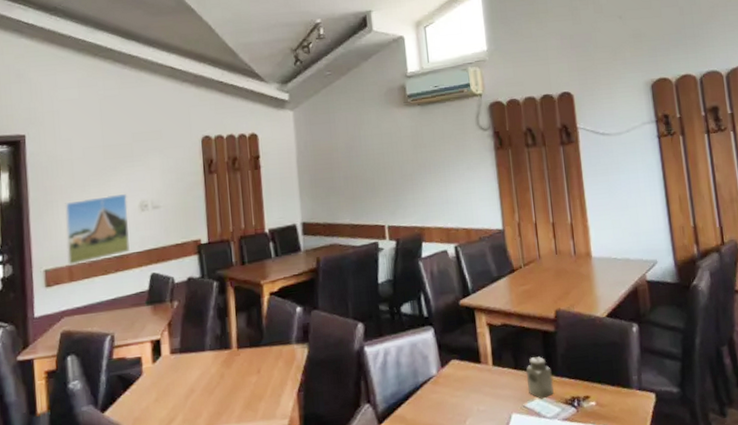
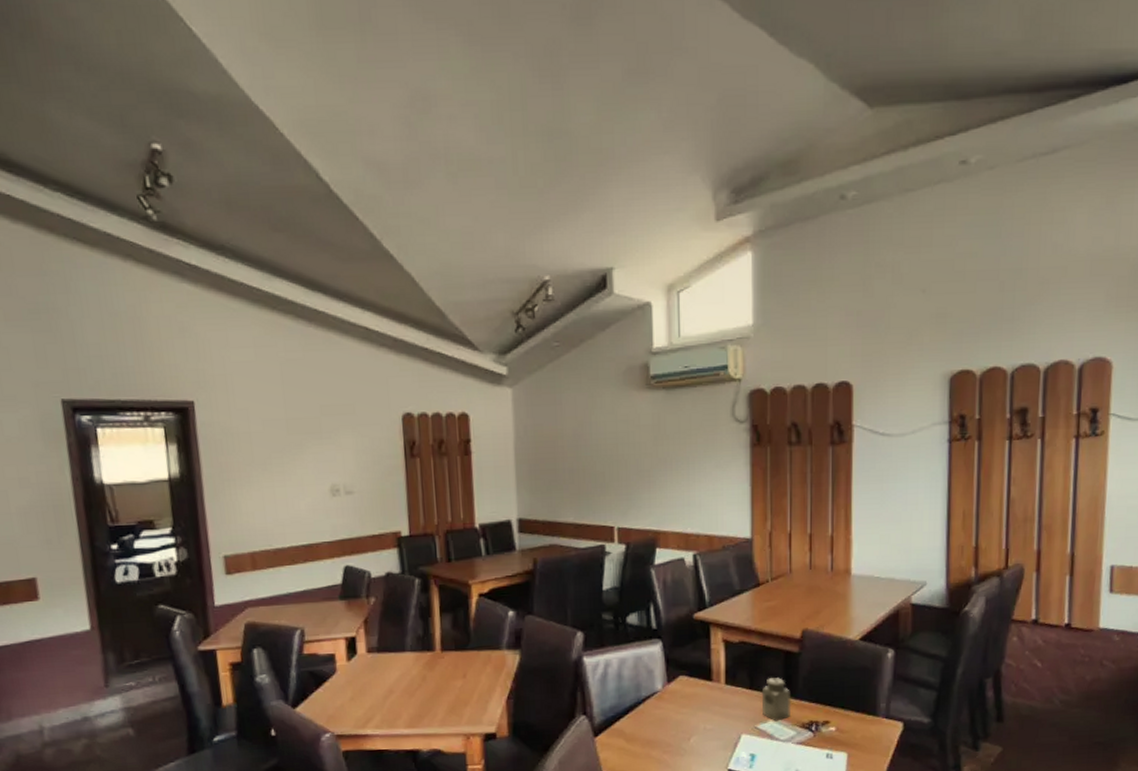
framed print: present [64,193,131,266] -> none [242,475,321,552]

